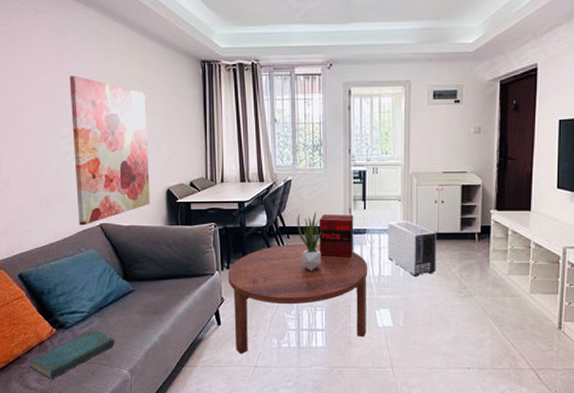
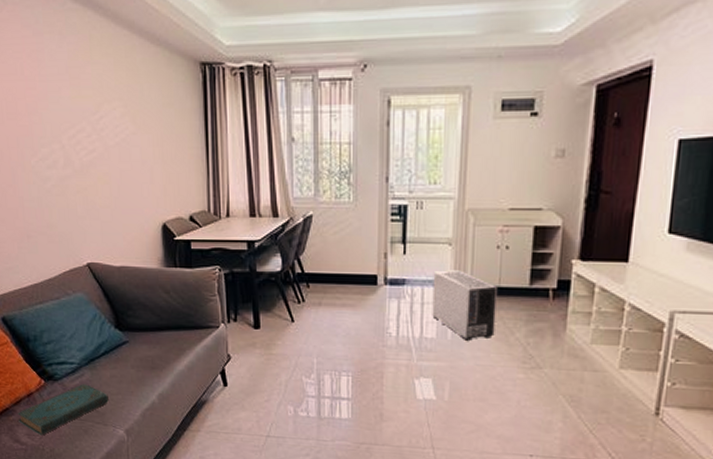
wall art: present [69,75,151,226] -> none [46,84,144,265]
coffee table: present [228,244,368,354] -> none [235,294,407,421]
potted plant: present [297,211,322,271] -> none [319,255,350,328]
decorative box: present [318,213,354,257] -> none [345,258,390,314]

